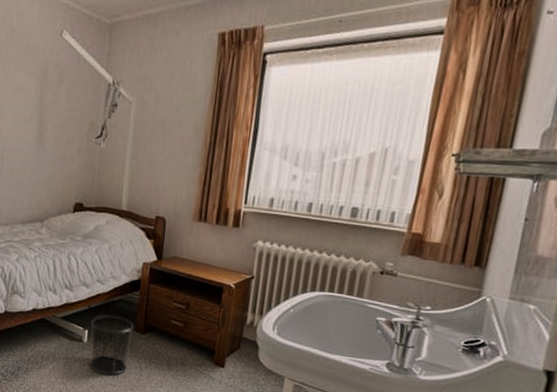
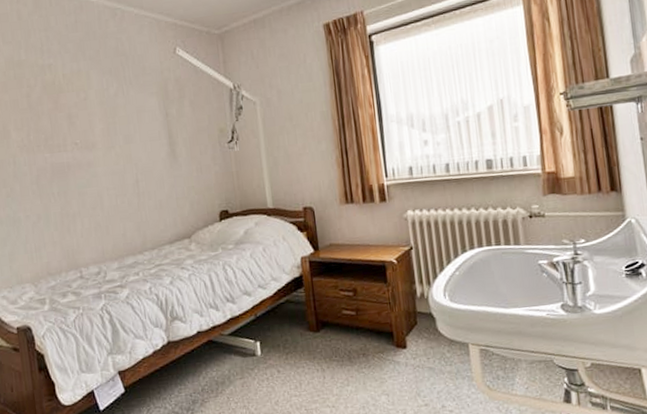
waste bin: present [90,314,134,376] -> none [260,318,308,387]

